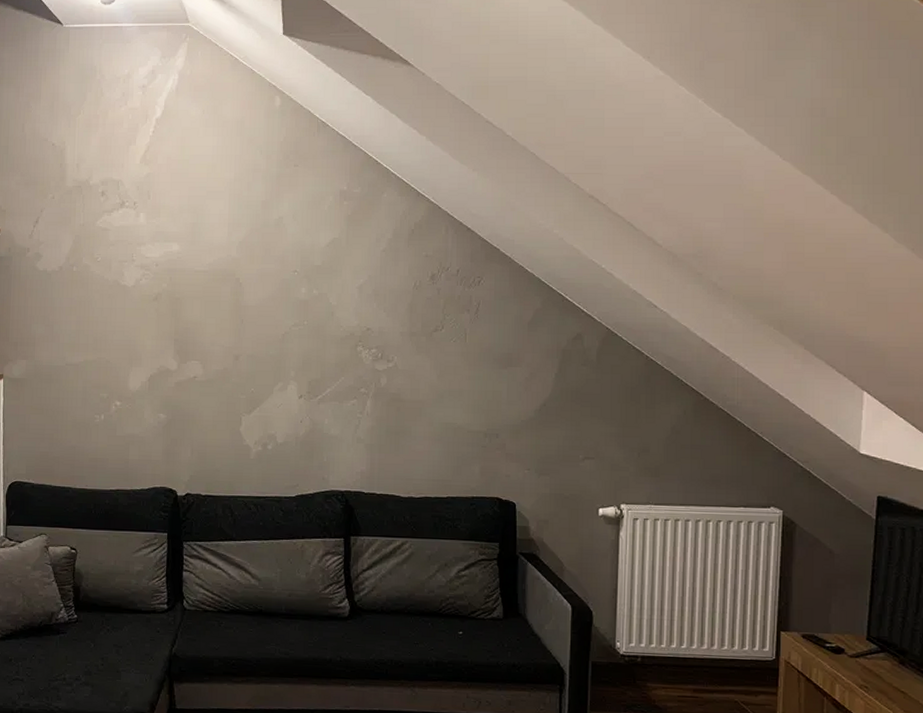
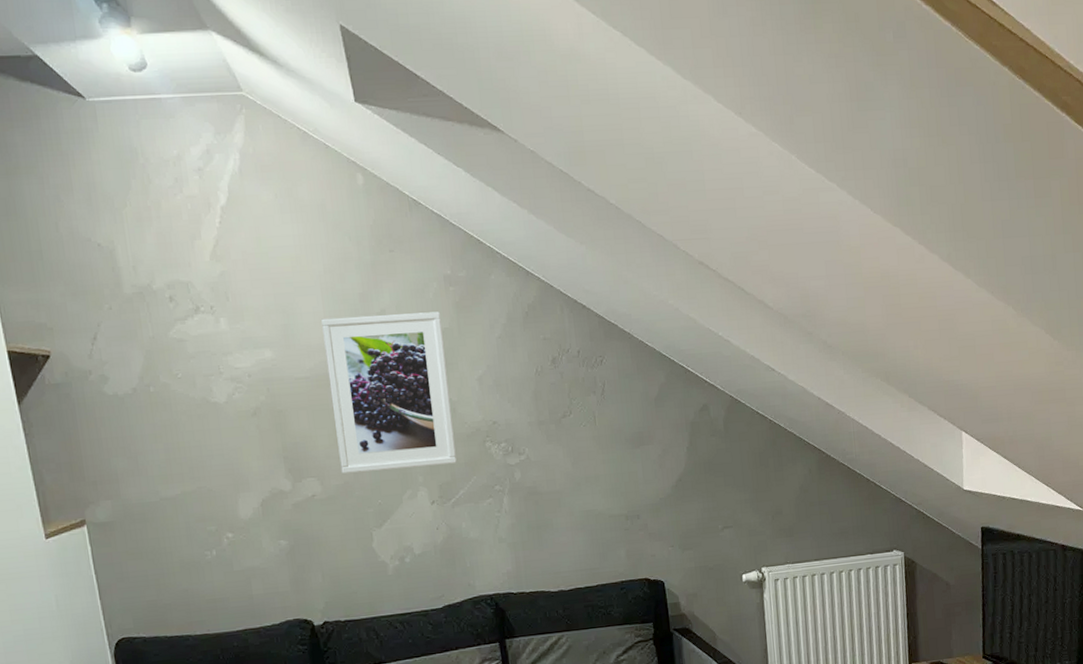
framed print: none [222,220,332,363] -> present [321,311,457,475]

